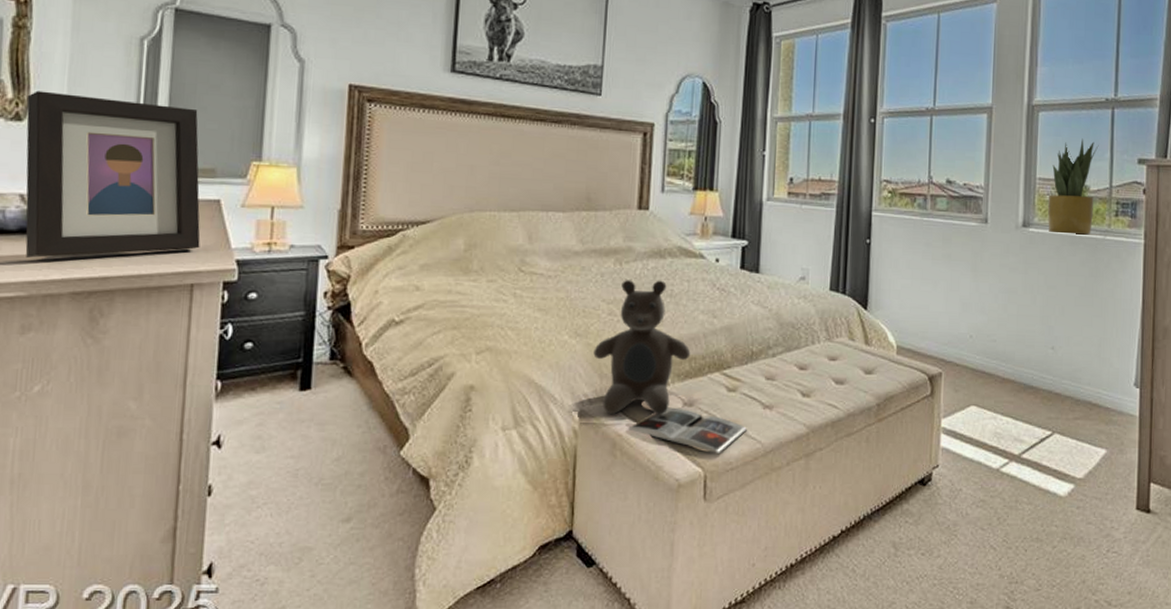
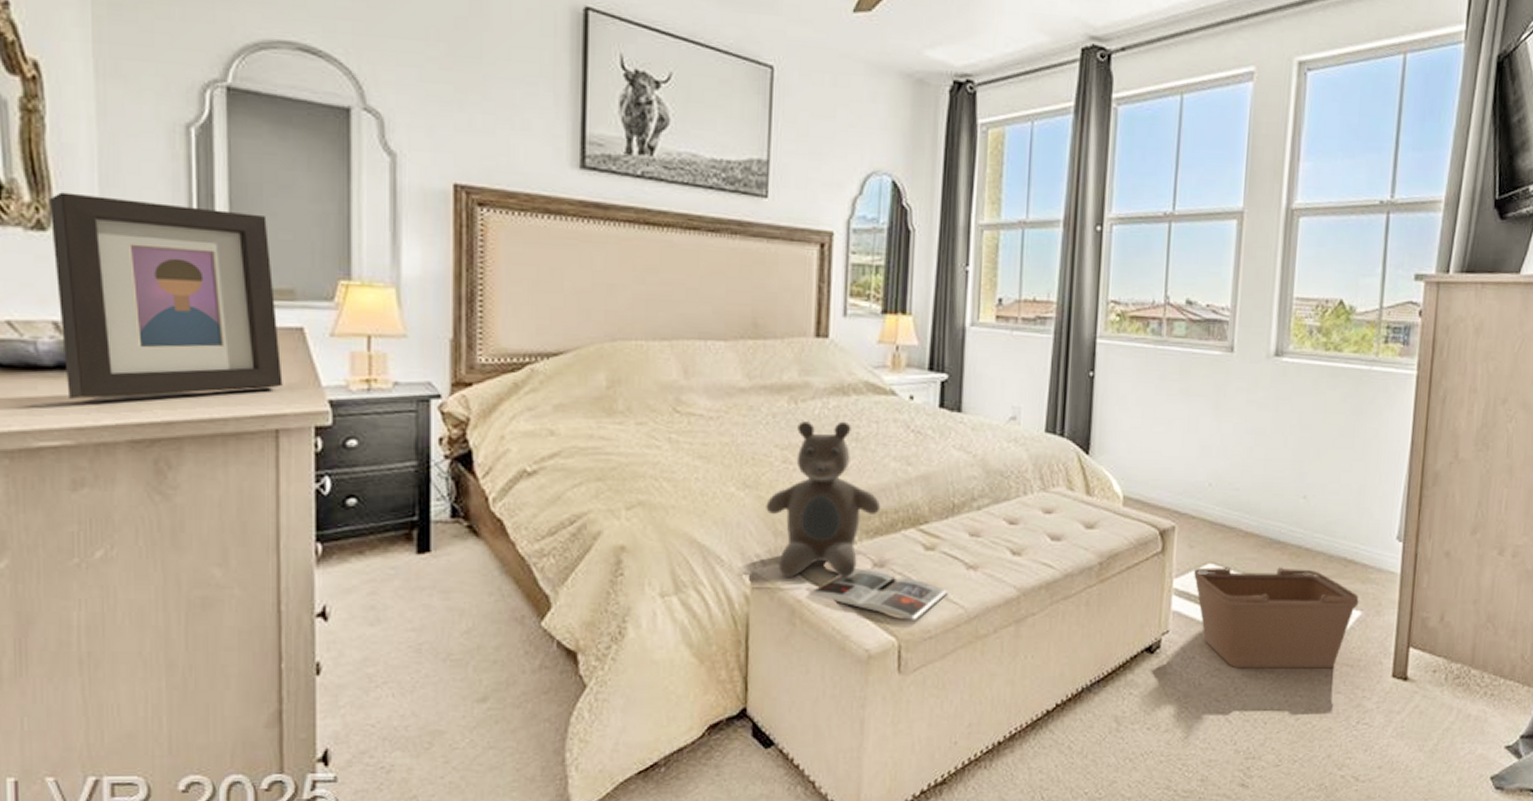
bicycle basket: none [959,408,1104,501] -> present [1194,566,1359,669]
planter: present [1048,138,1099,235] -> none [1304,249,1369,365]

